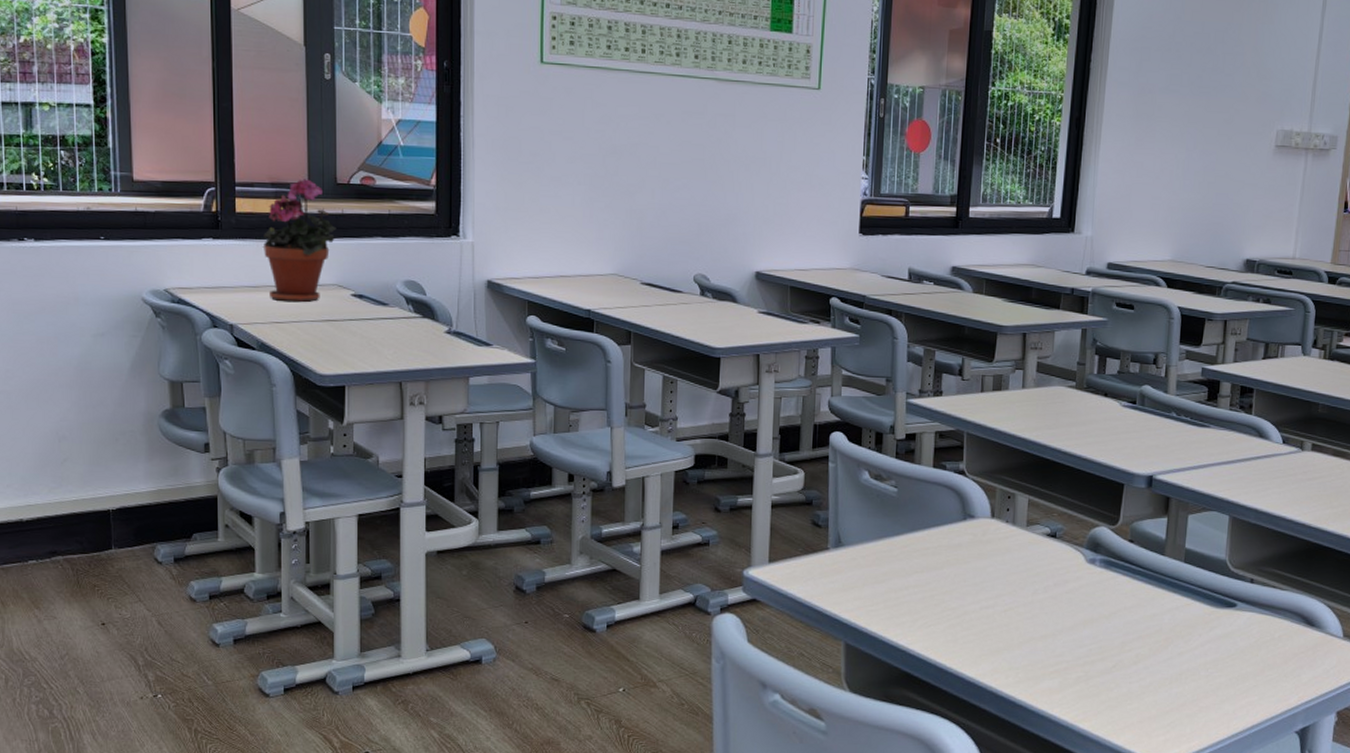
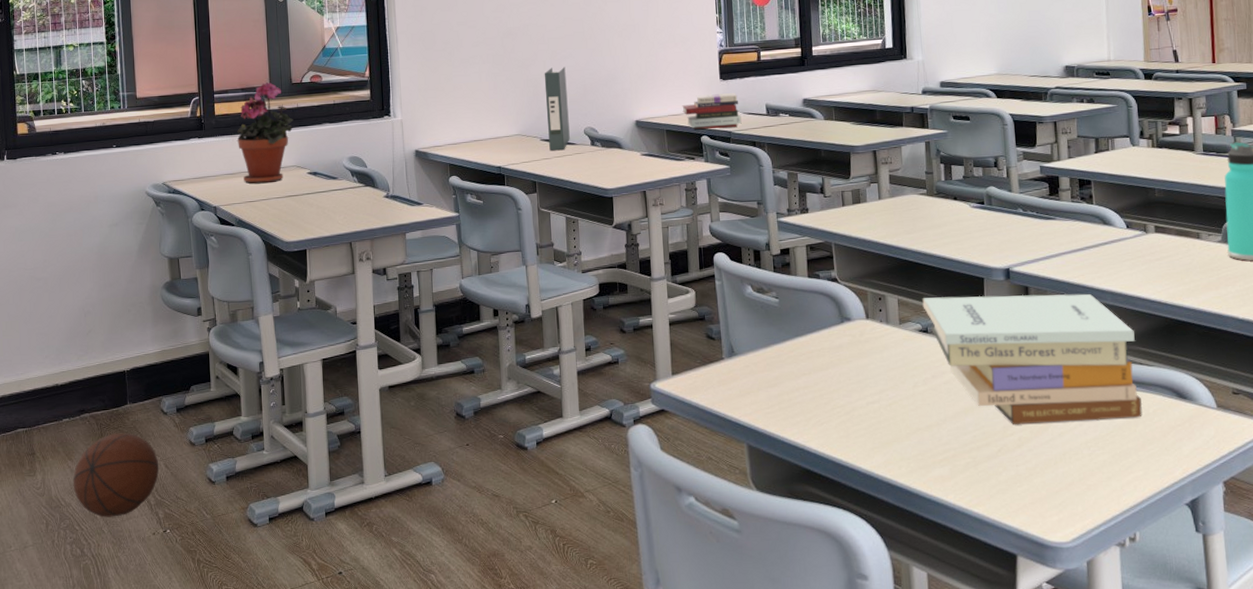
basketball: none [40,581,151,677] -> present [72,432,159,518]
binder: none [651,198,678,297] -> present [544,67,570,150]
books: none [811,249,879,291] -> present [682,93,742,129]
books: none [1054,500,1273,642] -> present [922,293,1143,425]

